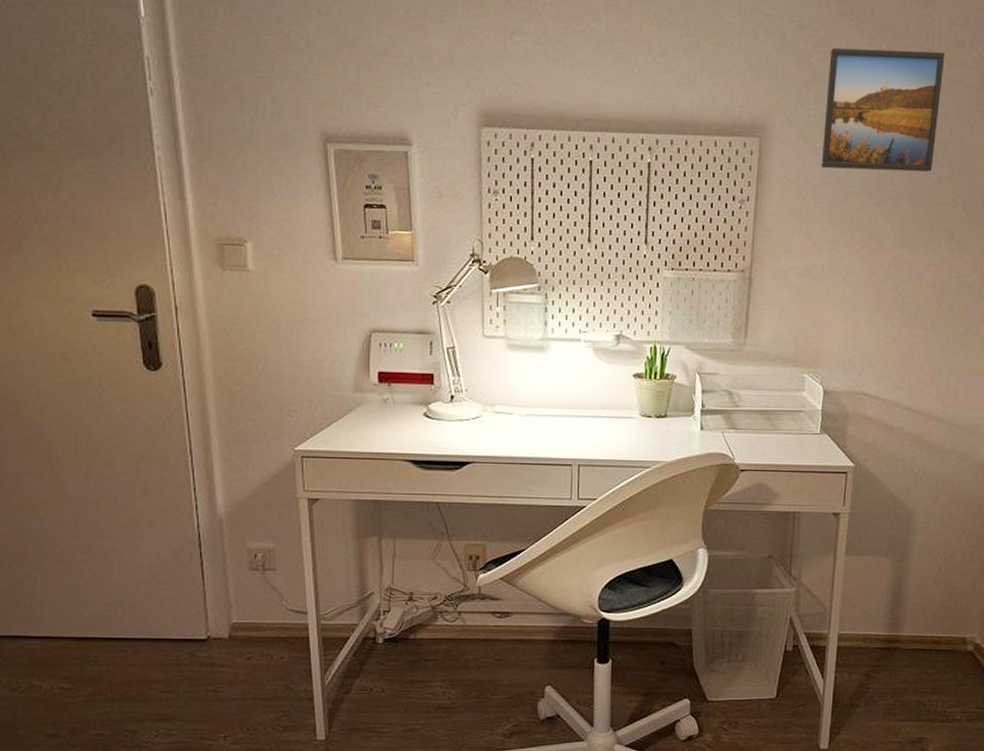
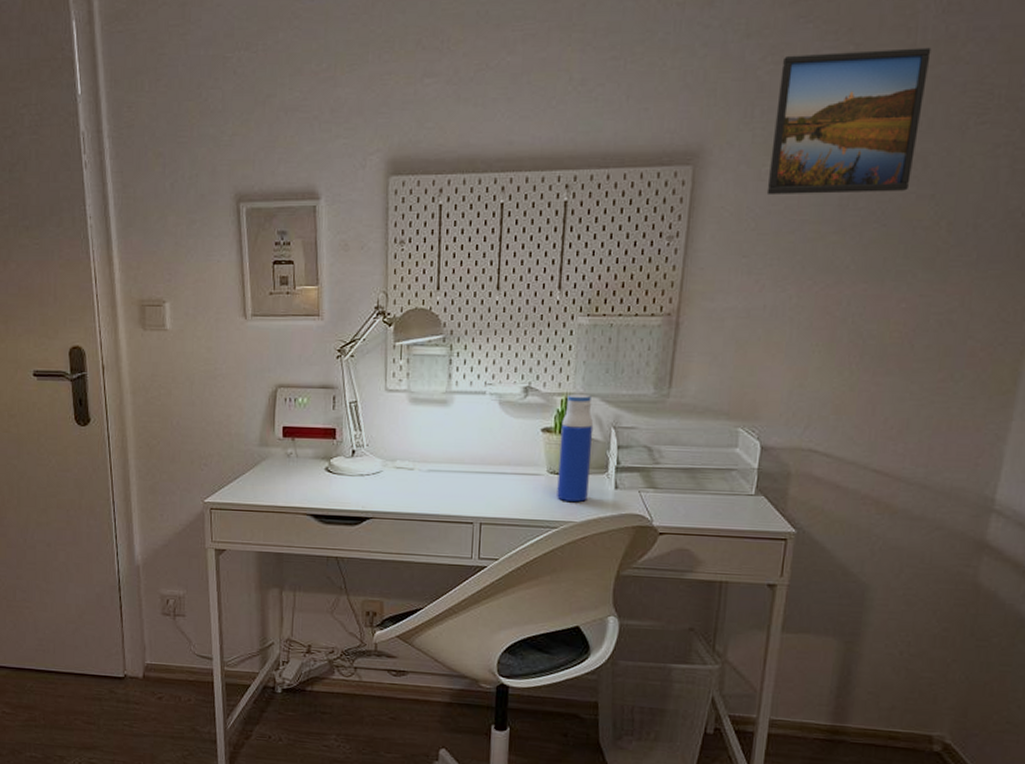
water bottle: none [649,342,680,443] -> present [557,394,594,502]

